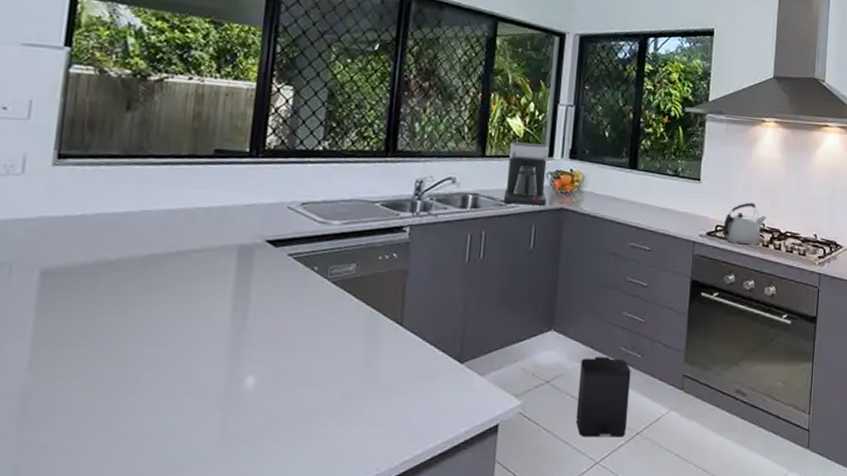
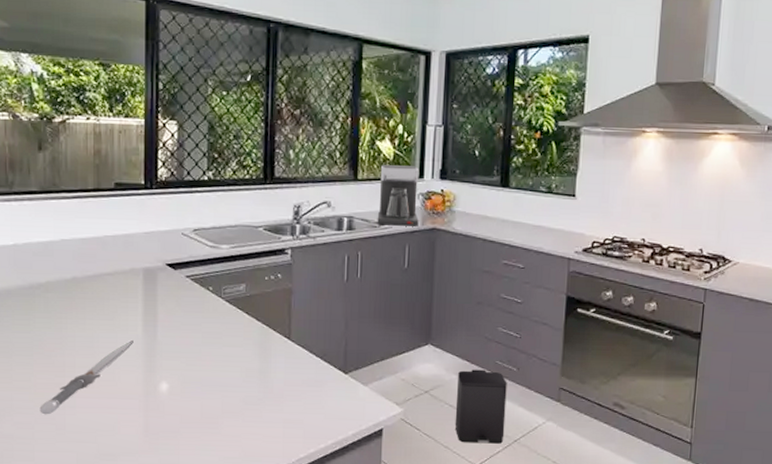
combat knife: none [88,328,218,419] -> present [39,341,133,415]
kettle: present [722,202,767,245] -> none [599,217,648,261]

